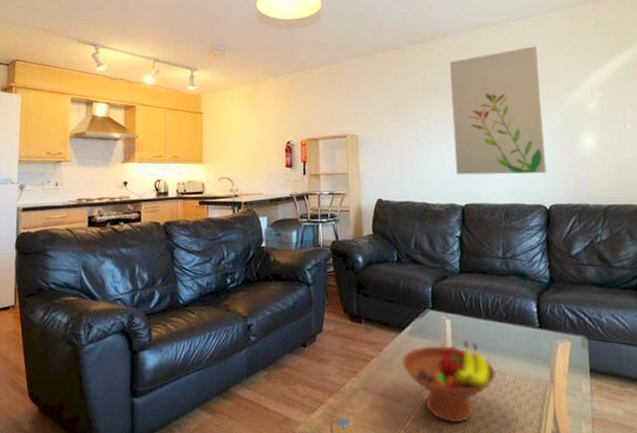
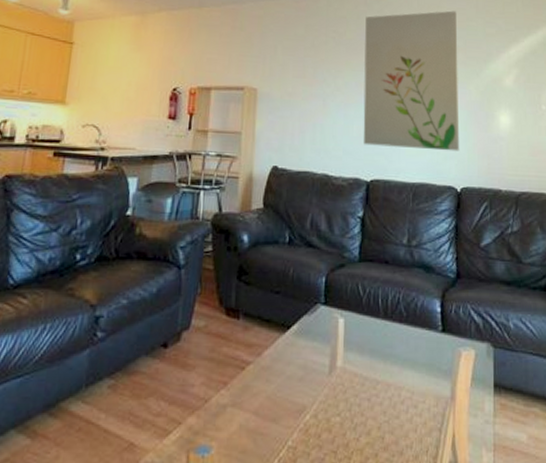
fruit bowl: present [401,340,497,423] -> none [282,345,392,451]

